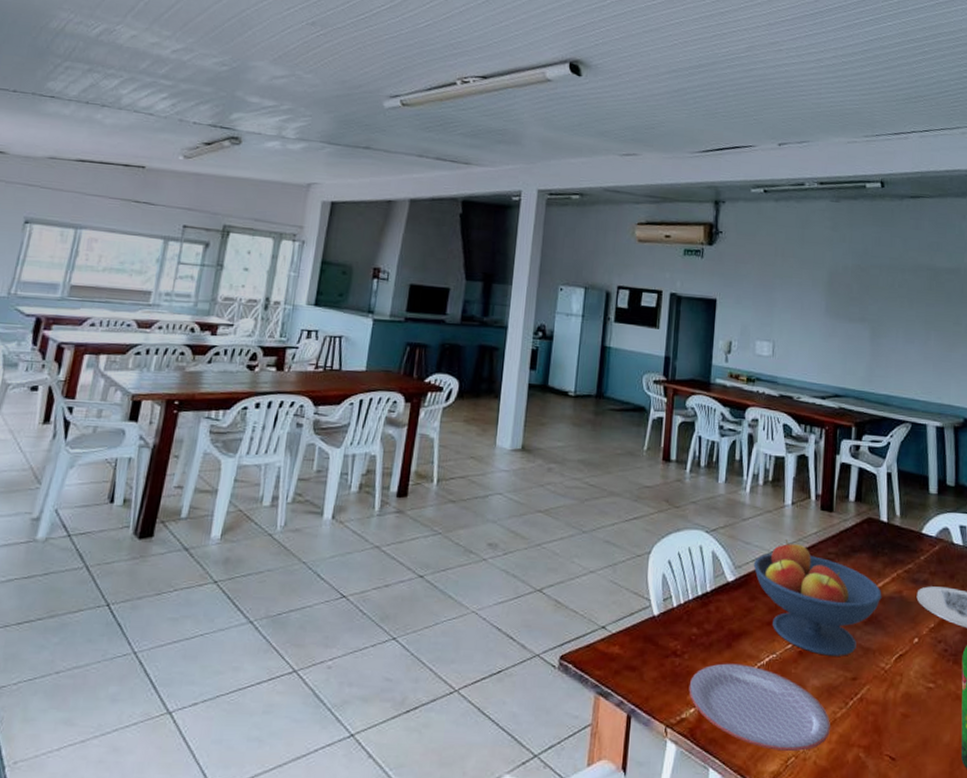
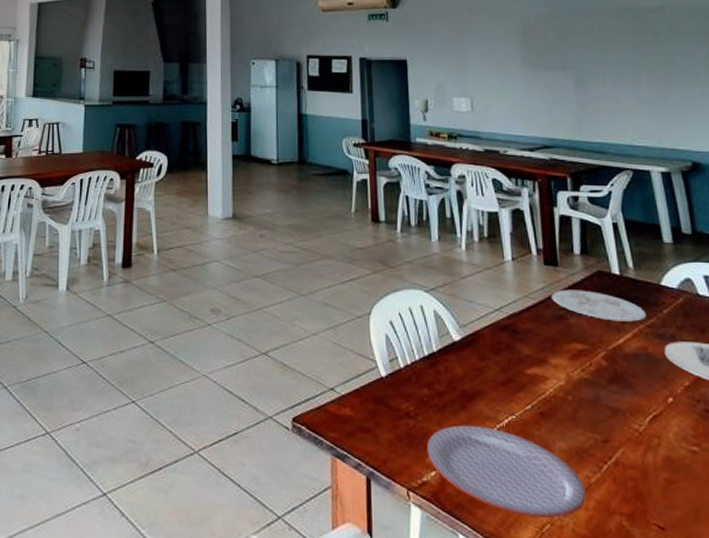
fruit bowl: present [753,540,882,656] -> none [479,296,625,417]
plate: none [823,534,905,567] -> present [552,289,646,322]

